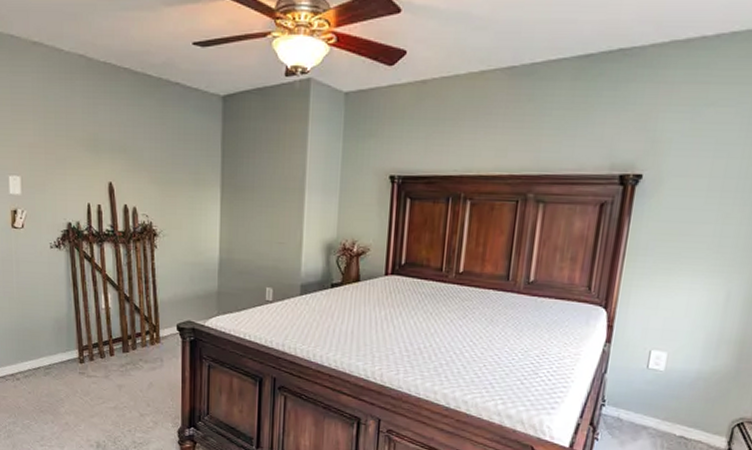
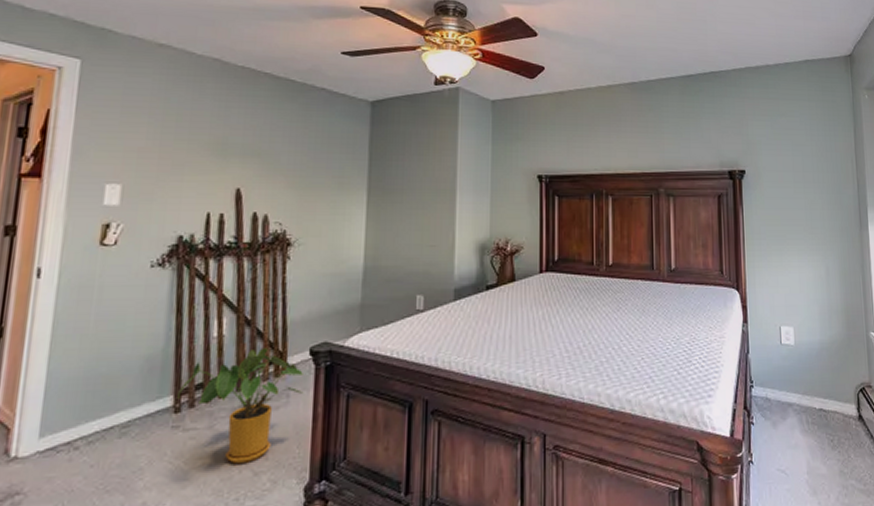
house plant: none [81,320,174,406] -> present [178,348,304,463]

